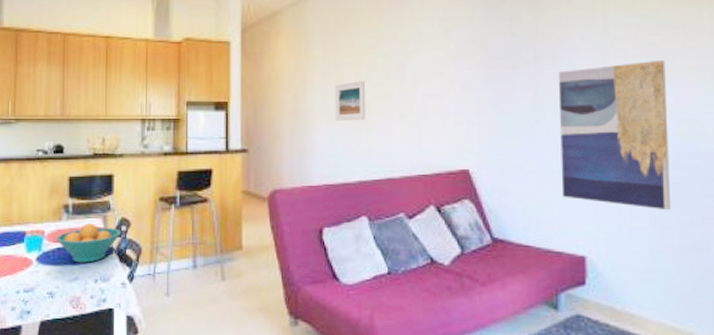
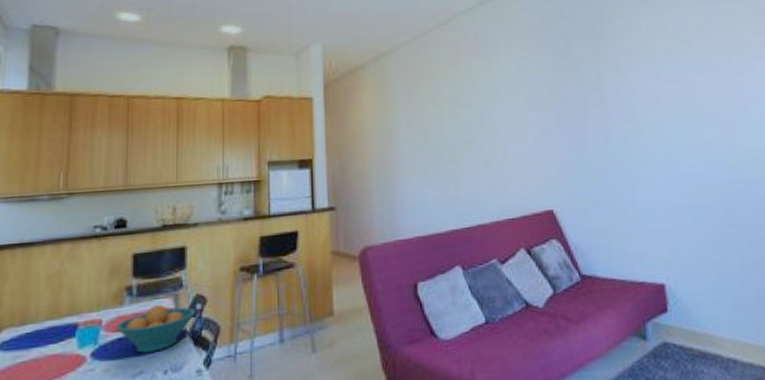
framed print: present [335,81,366,121] -> none [421,130,453,172]
wall art: present [558,59,672,211] -> none [622,98,730,233]

